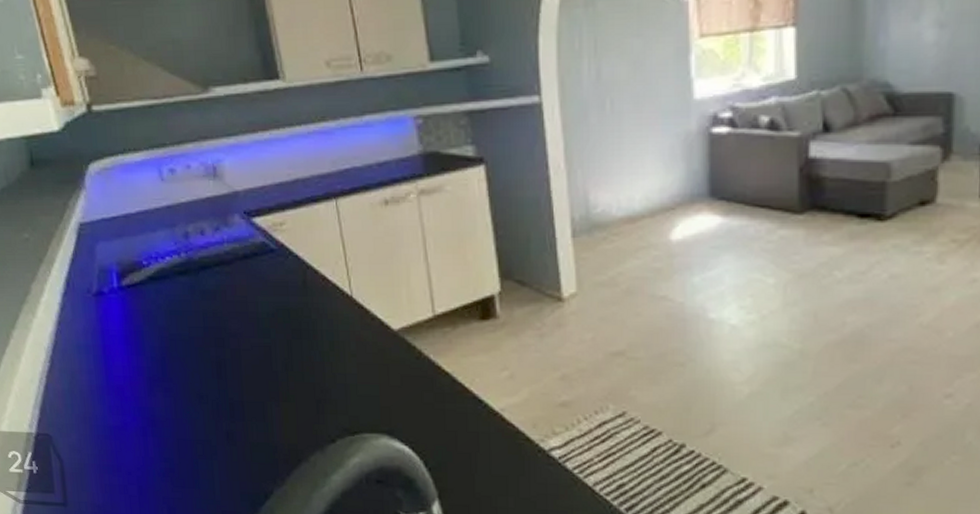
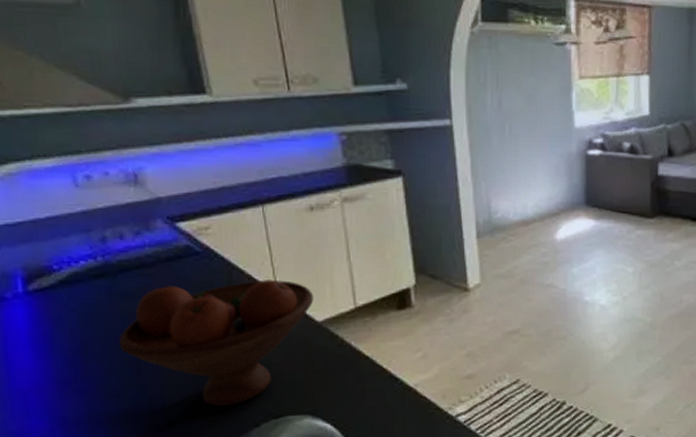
fruit bowl: none [200,281,390,417] -> present [118,279,314,407]

